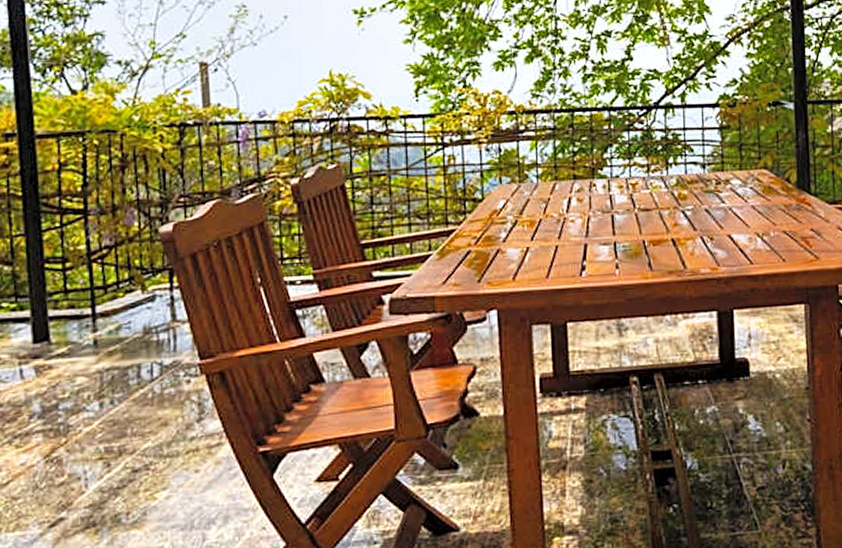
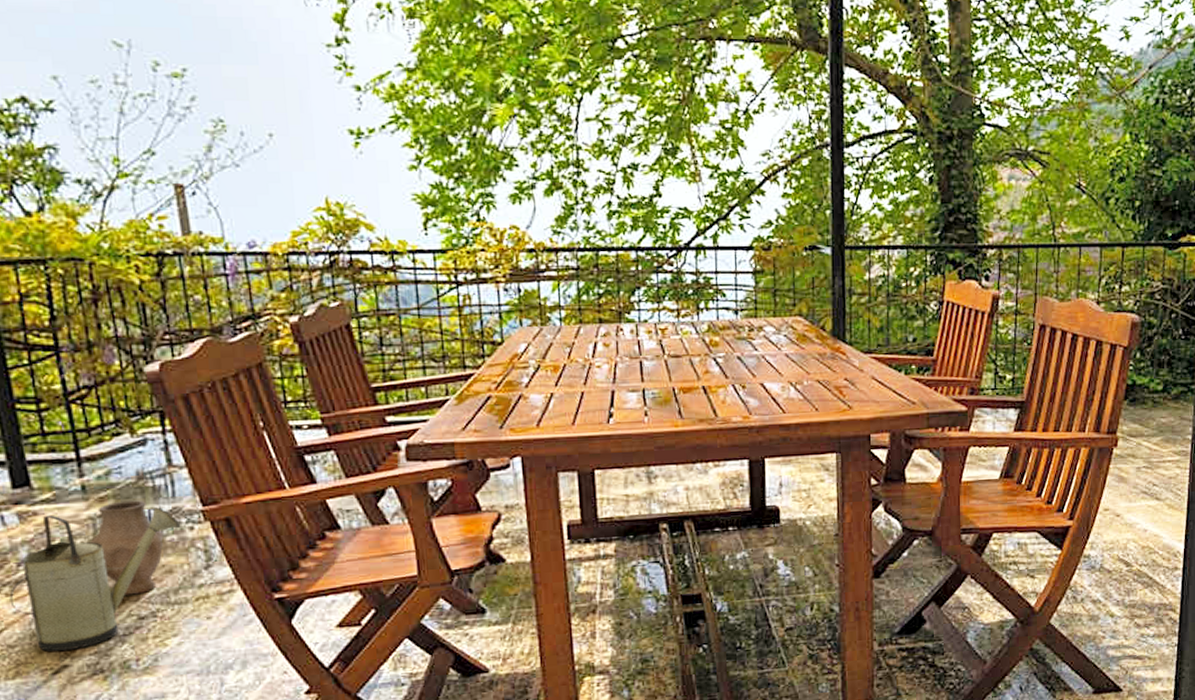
watering can: none [19,361,179,504] -> present [9,507,181,652]
vase: none [96,354,162,448] -> present [89,500,164,595]

